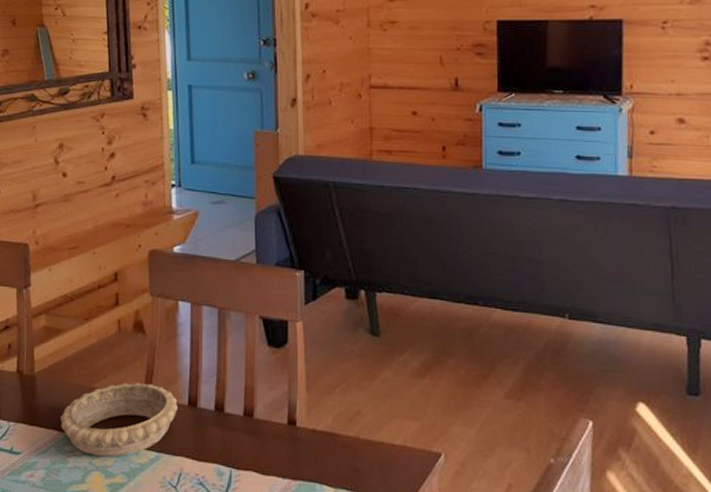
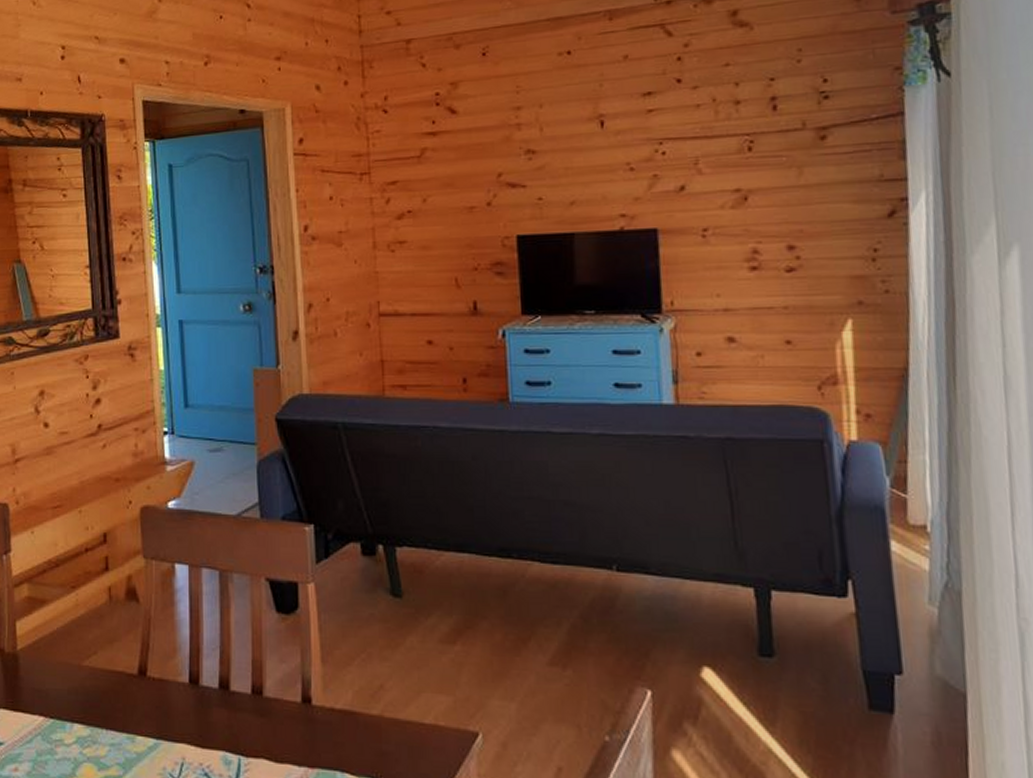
decorative bowl: present [60,382,177,457] -> none [47,658,177,746]

